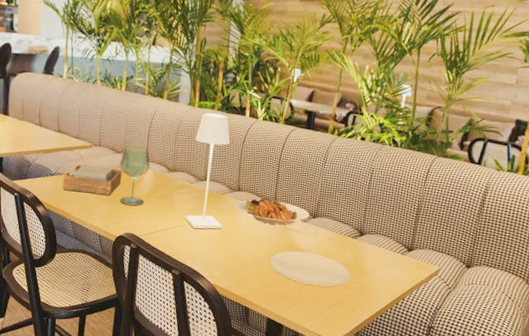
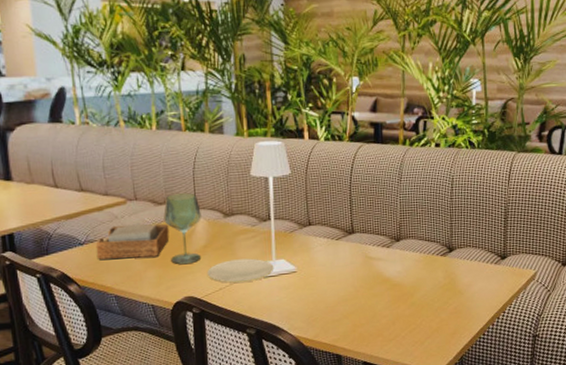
plate: none [147,208,203,230] -> present [207,258,274,284]
salad: present [234,196,310,225] -> none [307,226,393,257]
plate: present [269,250,351,287] -> none [355,280,446,317]

